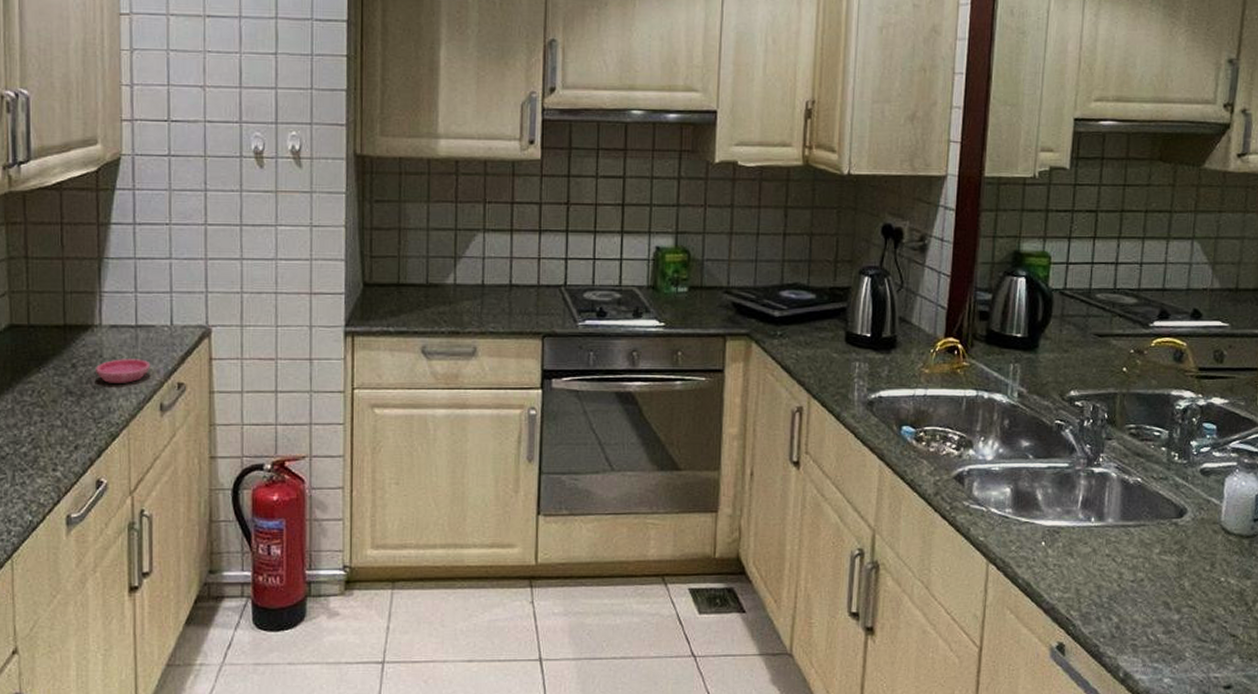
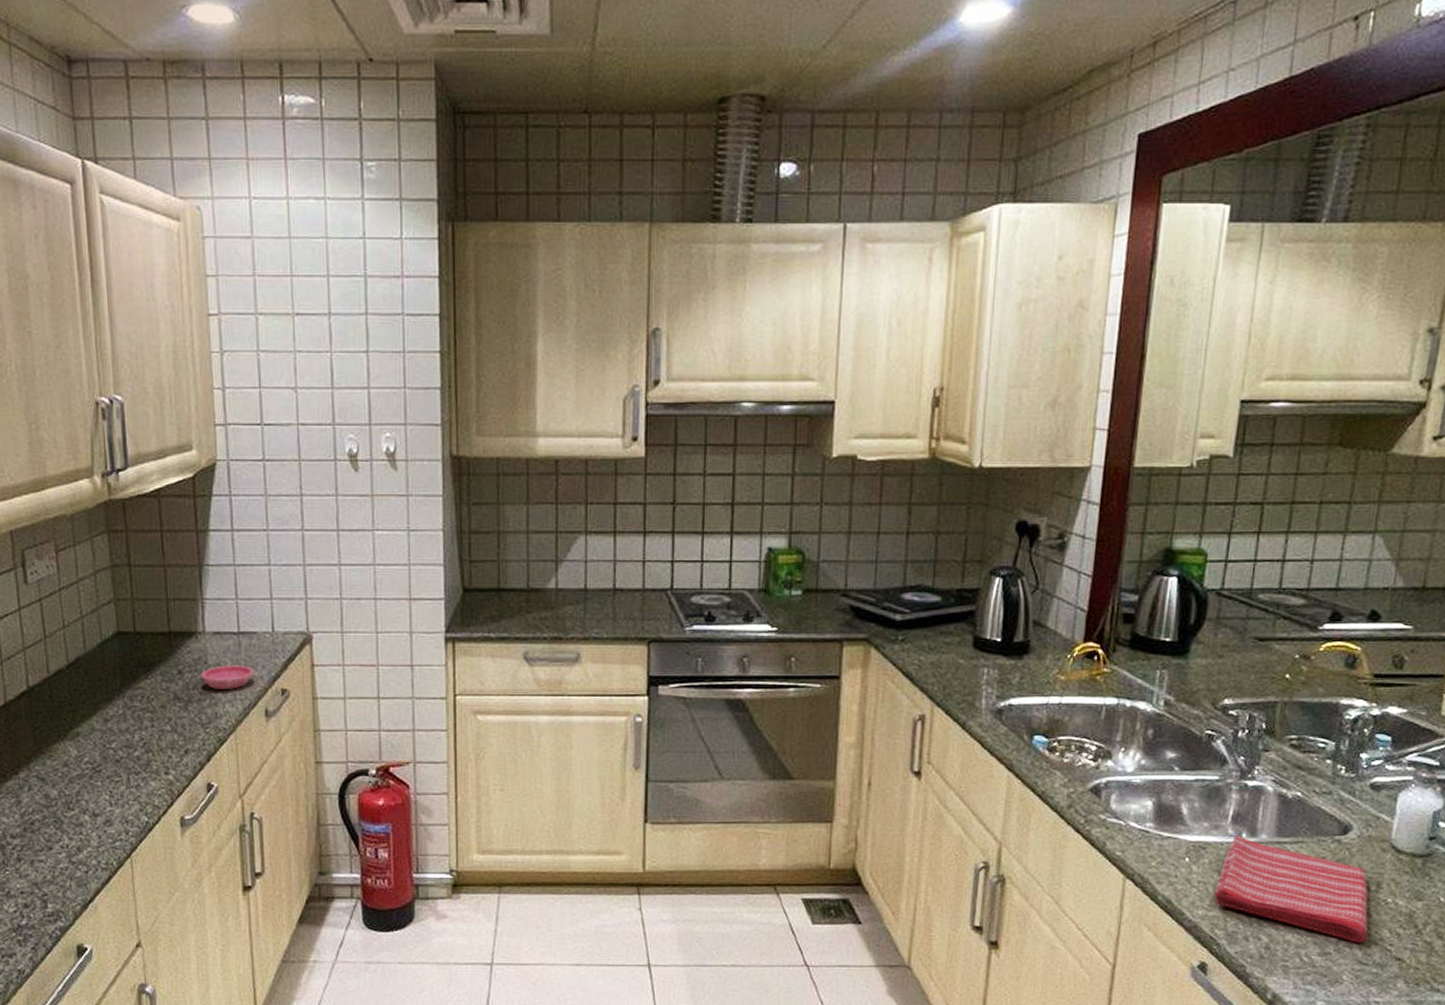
dish towel: none [1068,519,1205,621] -> present [1214,834,1368,943]

